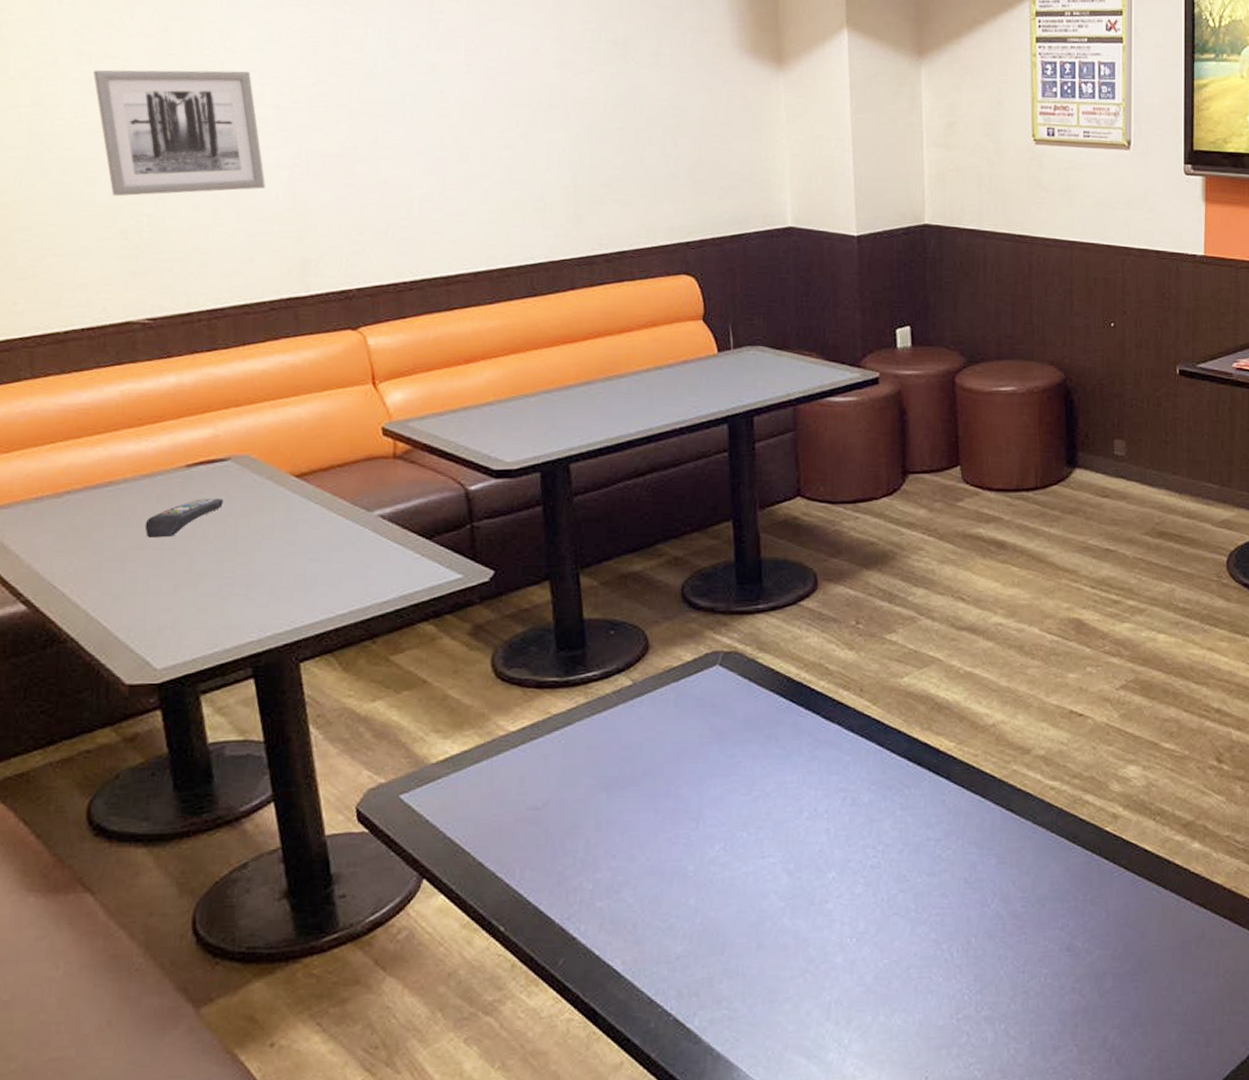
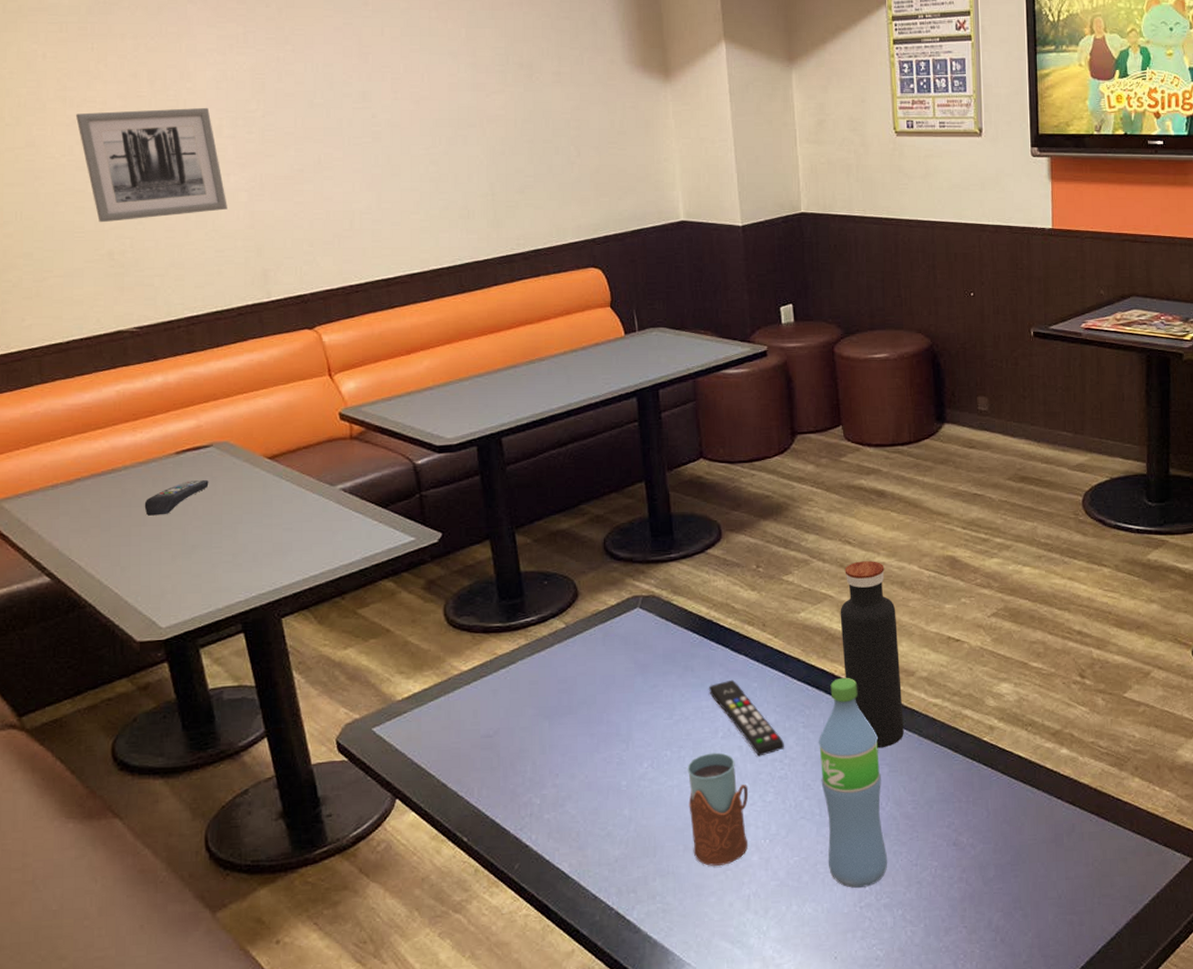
drinking glass: none [765,835,835,967] -> present [687,752,749,866]
remote control: none [793,751,878,842] -> present [708,679,784,757]
water bottle: none [917,753,991,997] -> present [818,677,888,888]
water bottle: none [948,621,1016,836] -> present [840,561,904,749]

